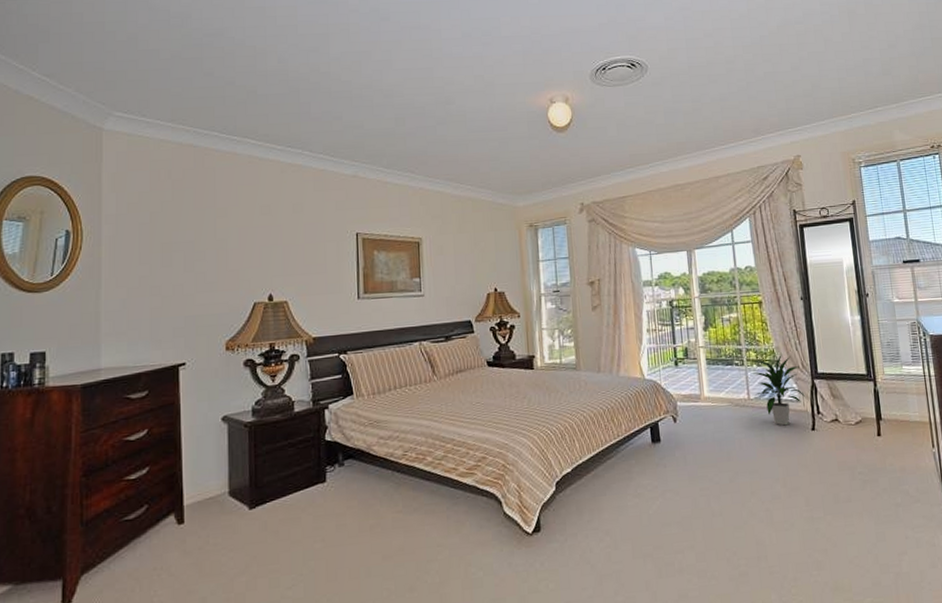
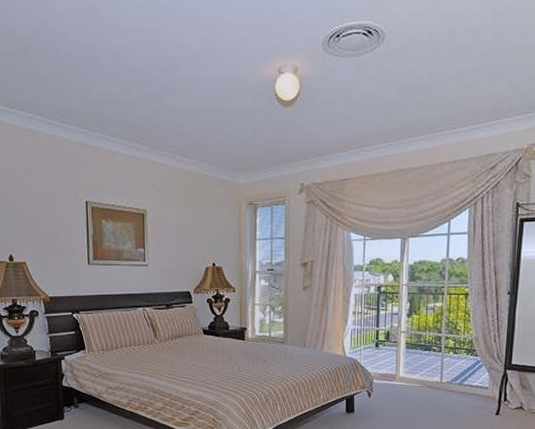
indoor plant: present [751,355,806,426] -> none [447,345,496,409]

